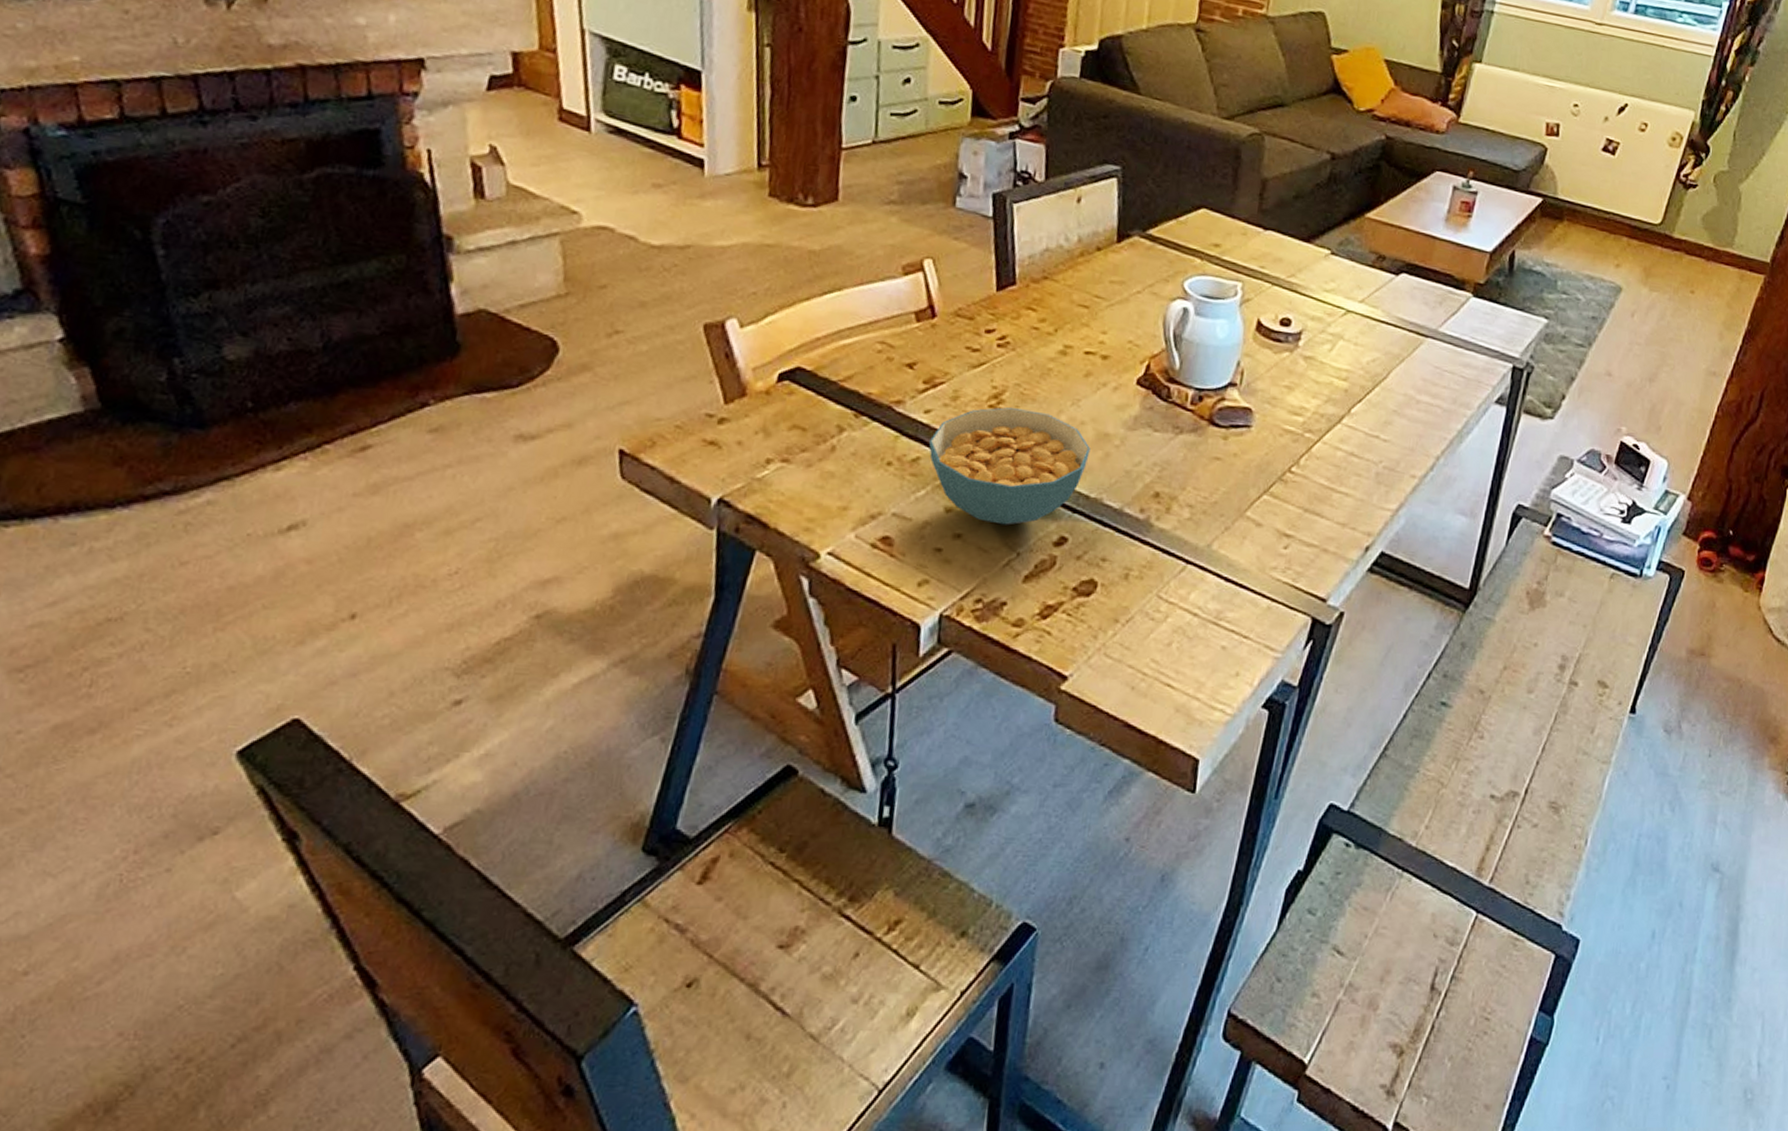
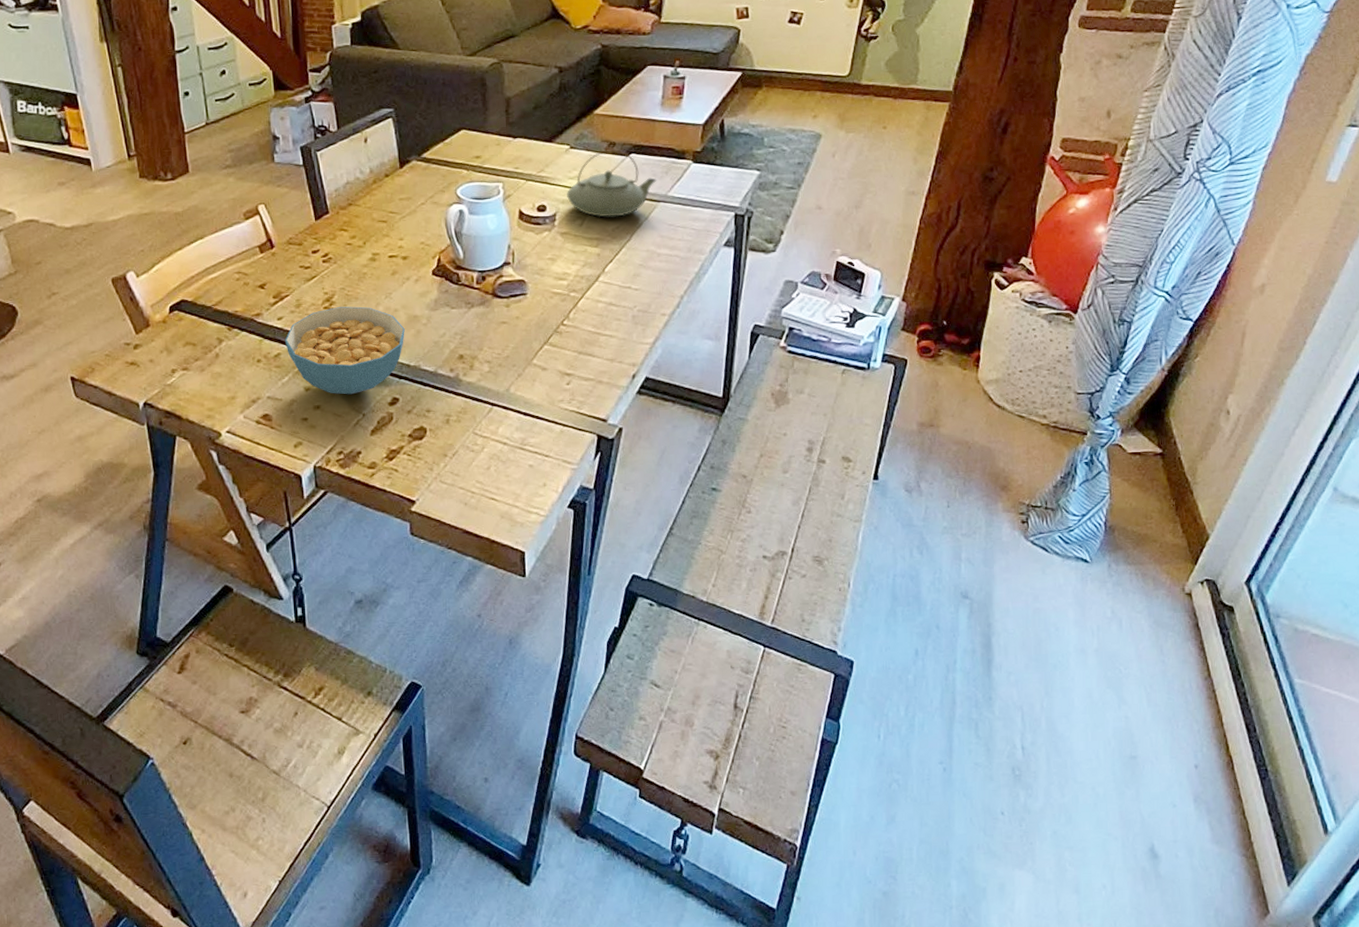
teapot: none [1318,262,1429,349] -> present [567,148,657,218]

